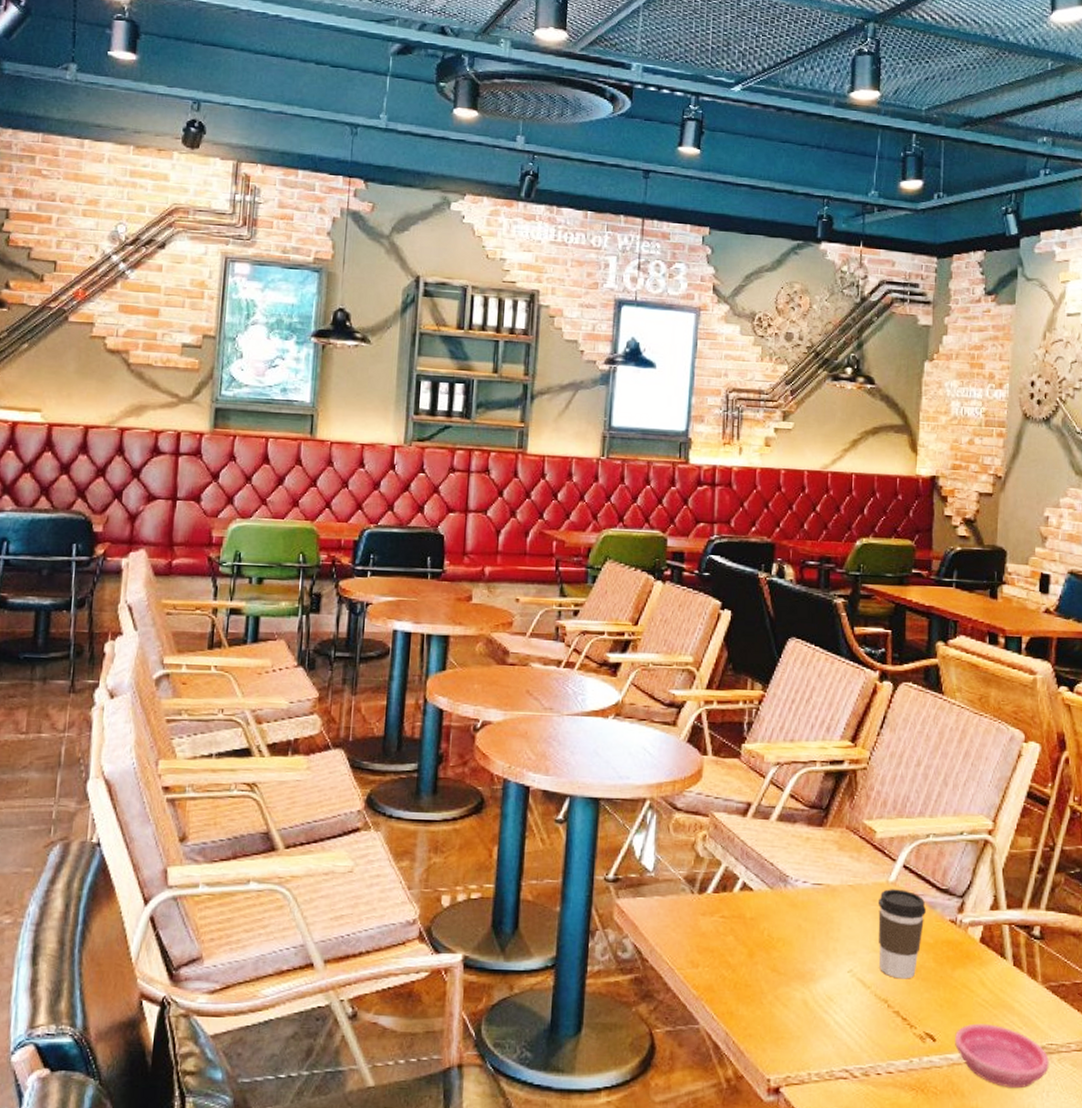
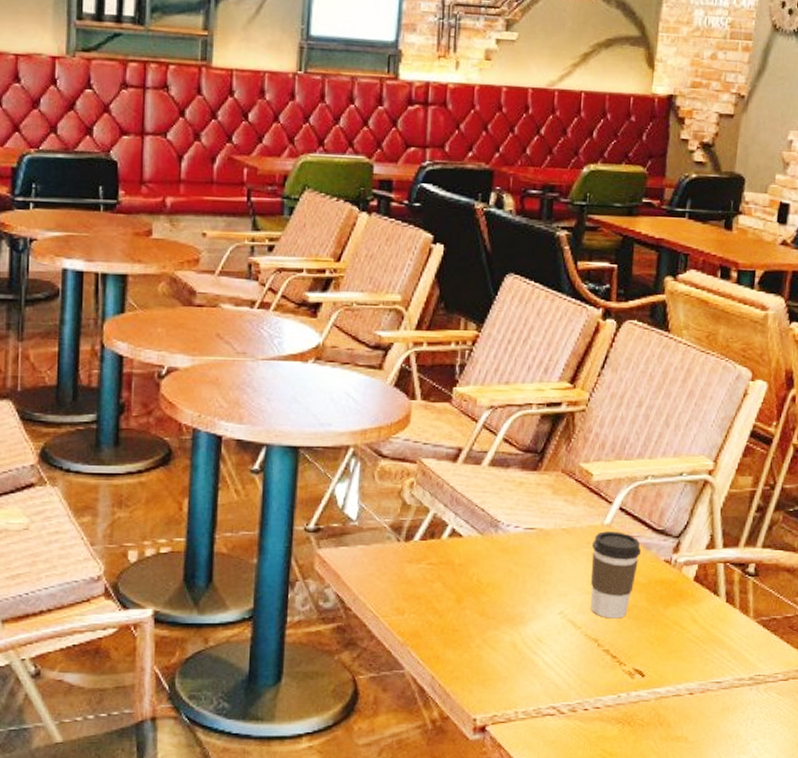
saucer: present [955,1023,1049,1089] -> none [663,658,756,718]

